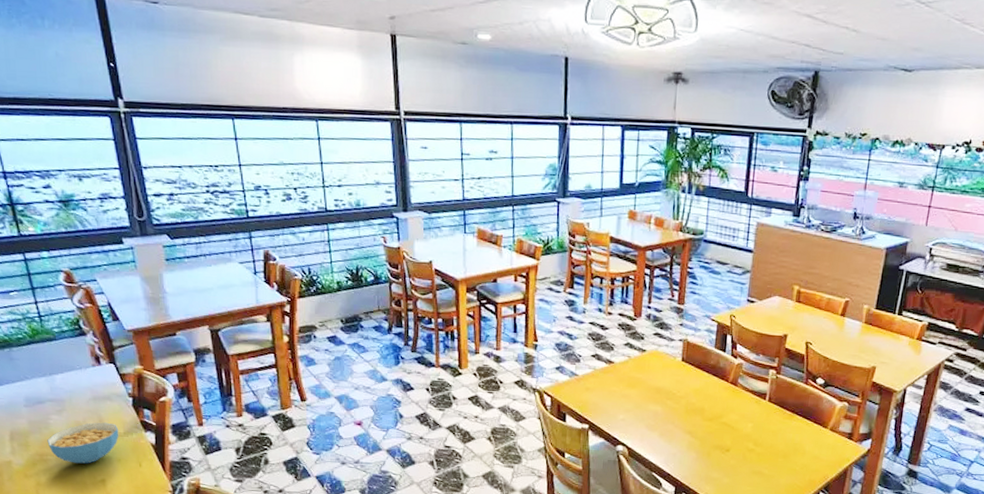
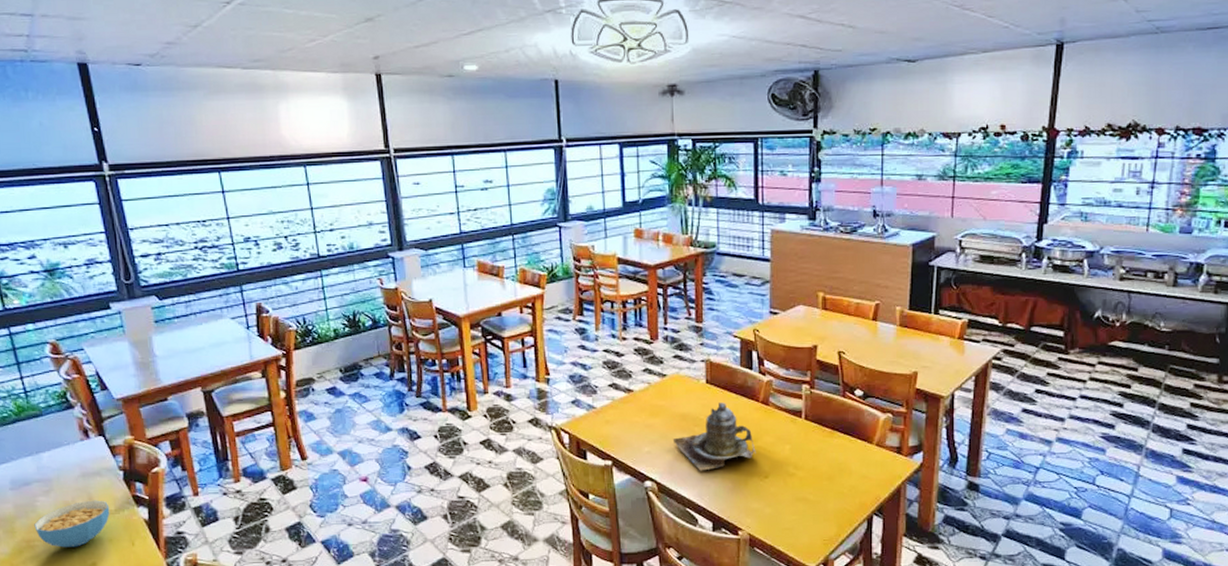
teapot: none [646,380,721,441] -> present [672,403,756,471]

